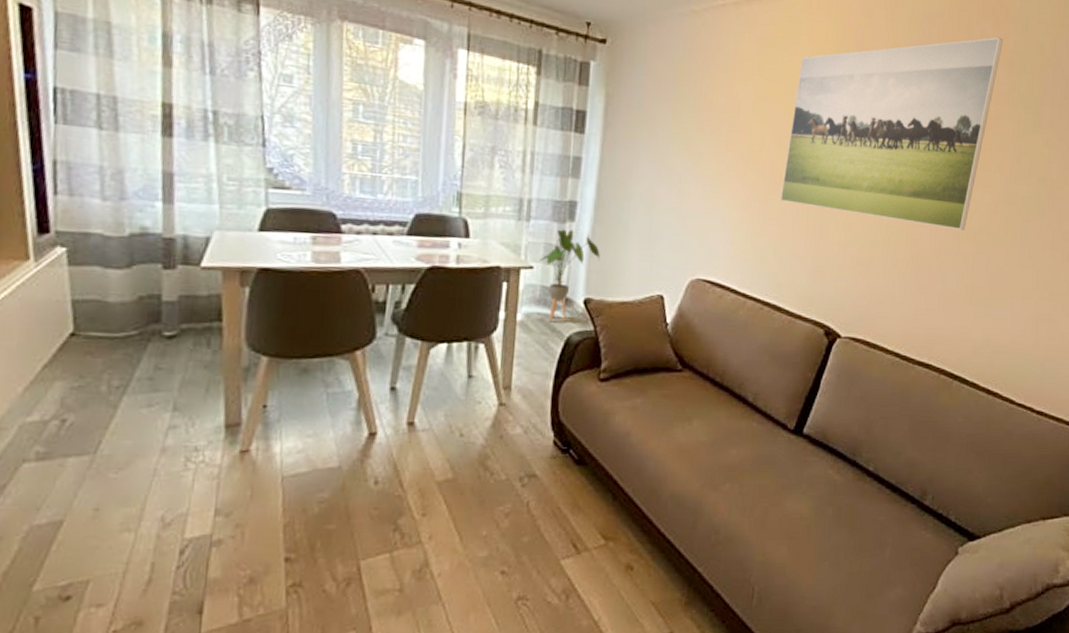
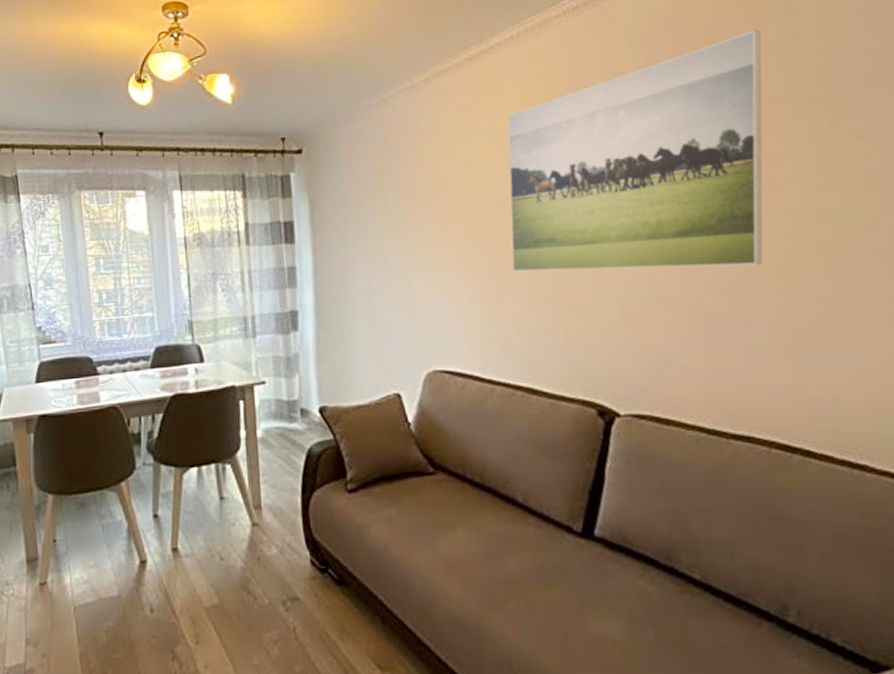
house plant: present [540,229,600,321] -> none [270,339,328,434]

